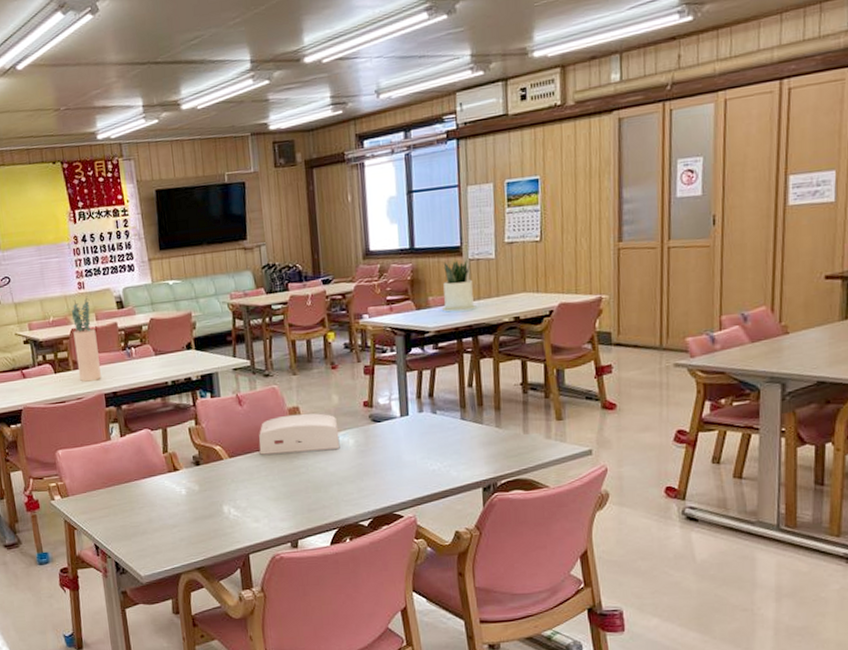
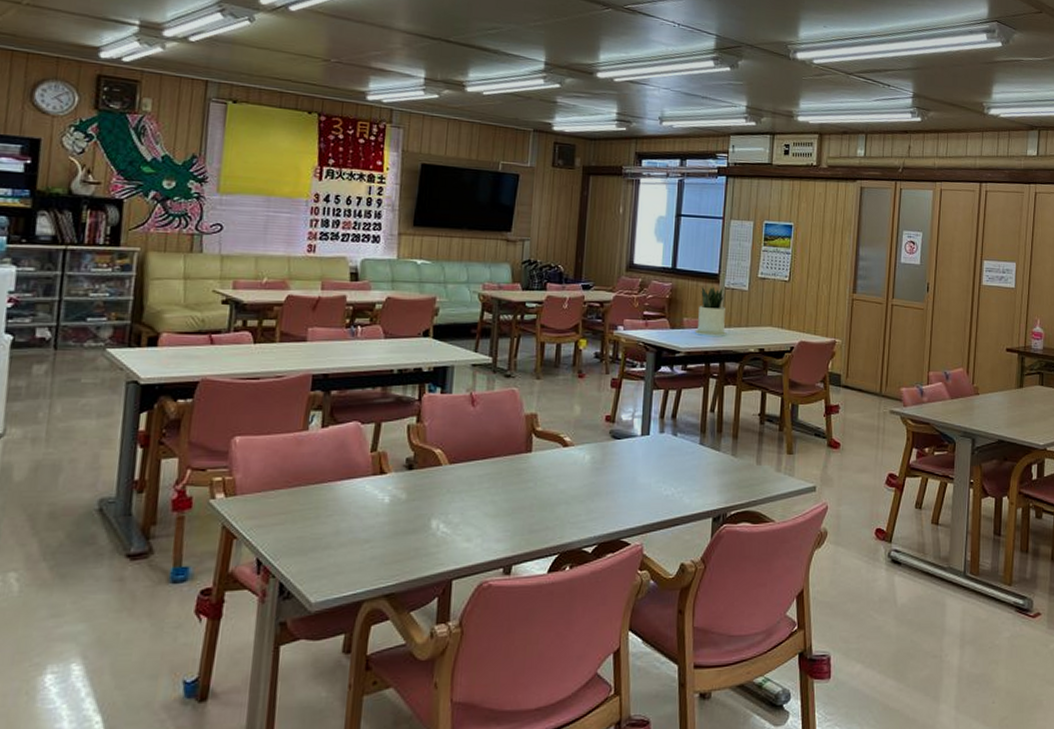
vase: present [71,296,101,382] -> none [284,261,319,358]
tissue dispenser: present [258,413,340,455] -> none [485,421,576,464]

